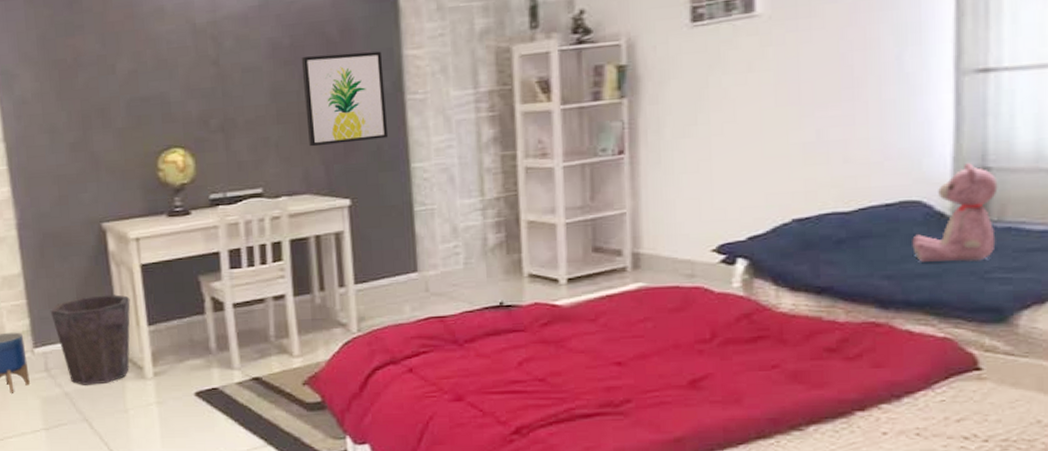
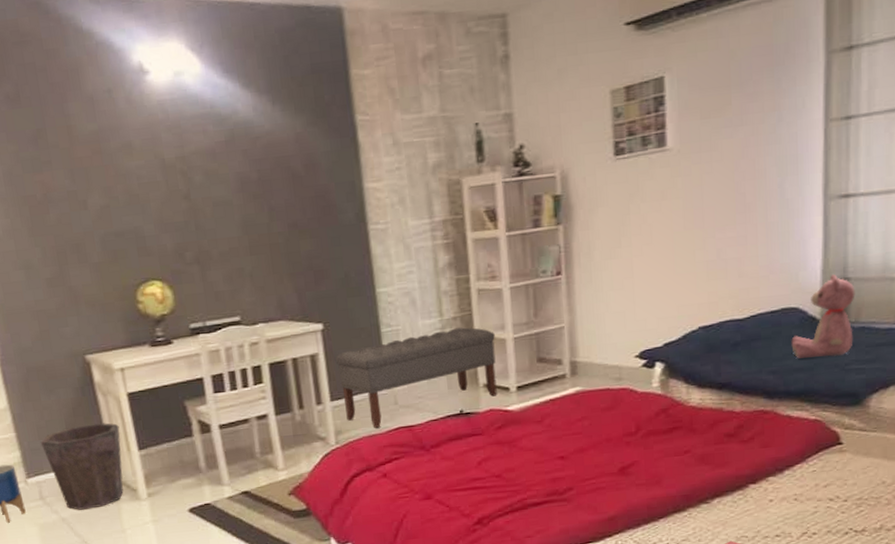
wall art: present [301,51,389,147] -> none [269,184,355,276]
bench: none [361,209,544,317] -> present [335,327,497,428]

